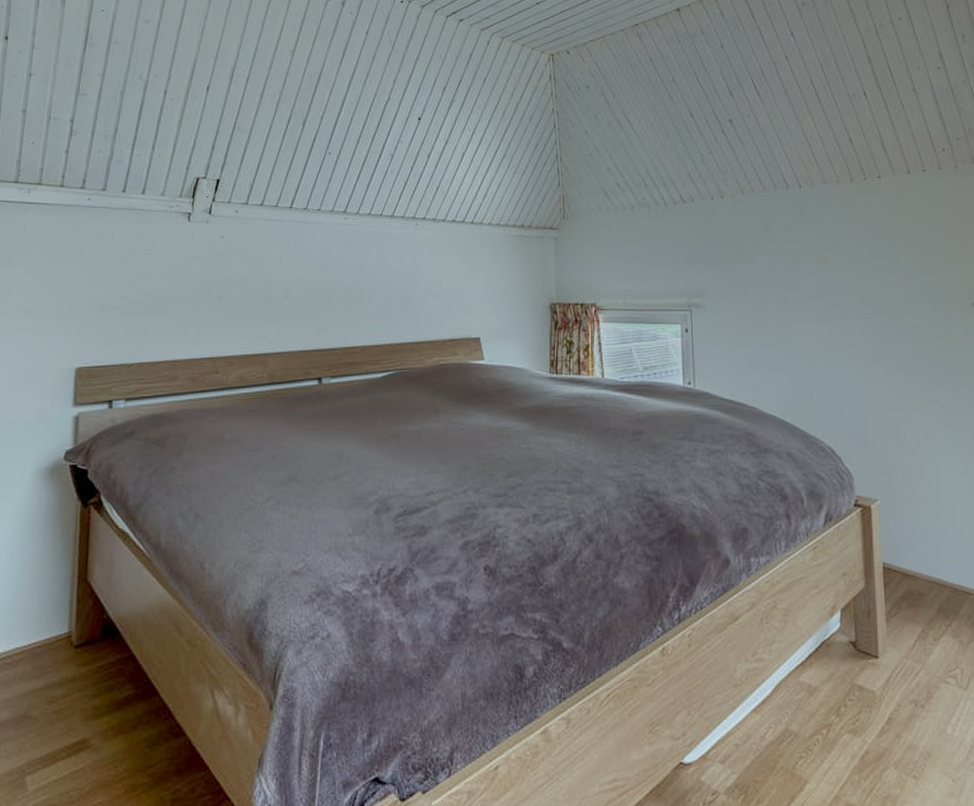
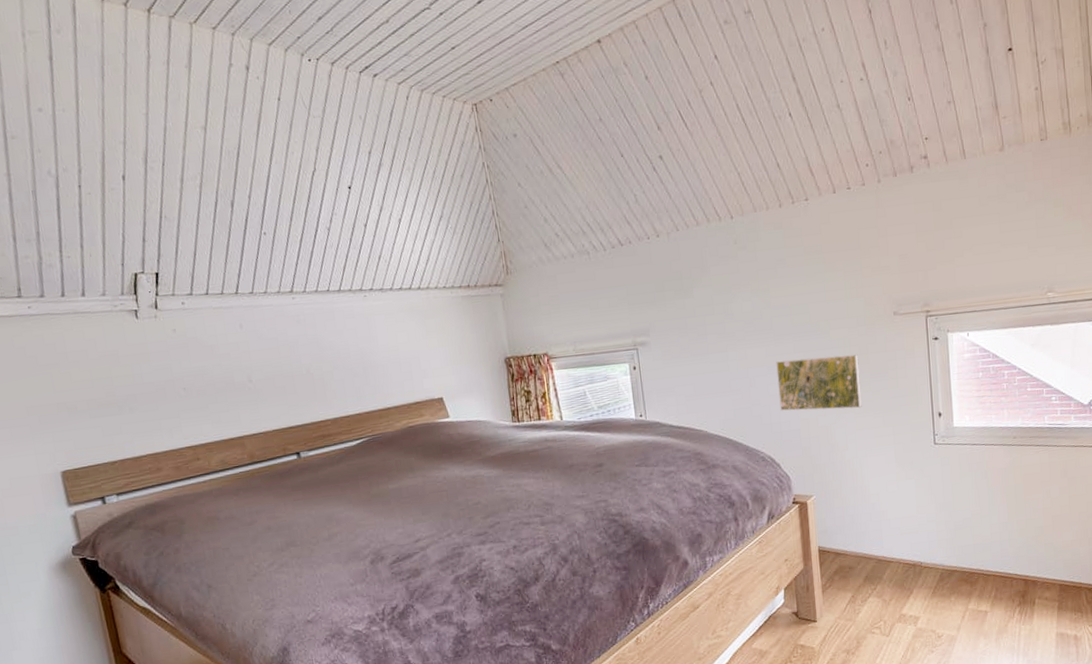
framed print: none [841,341,936,405] -> present [776,353,862,411]

